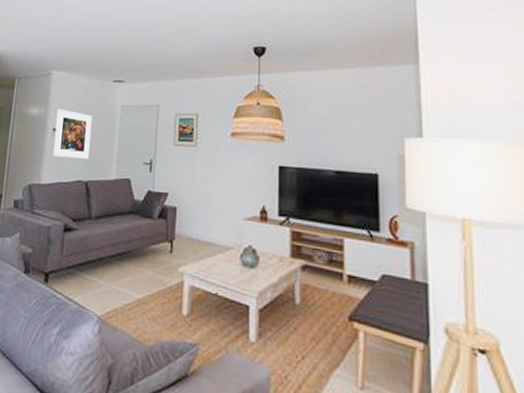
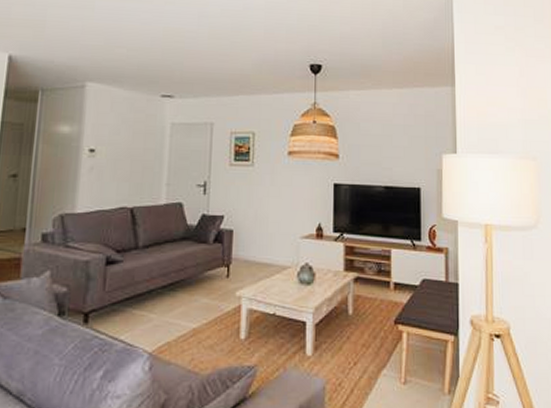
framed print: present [52,108,92,160] -> none [90,126,137,184]

